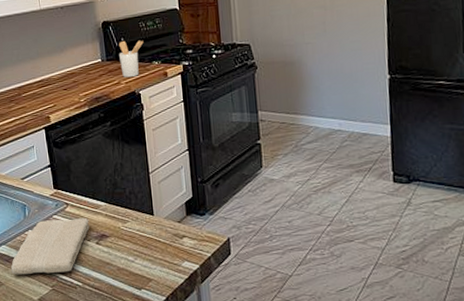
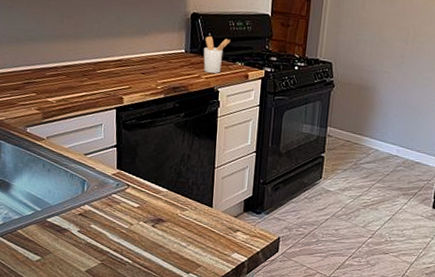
washcloth: present [10,217,90,275] -> none [61,197,148,249]

